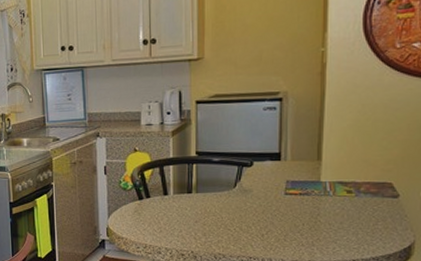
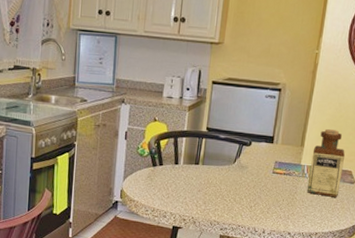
bottle: none [333,136,379,216] -> present [306,129,345,197]

